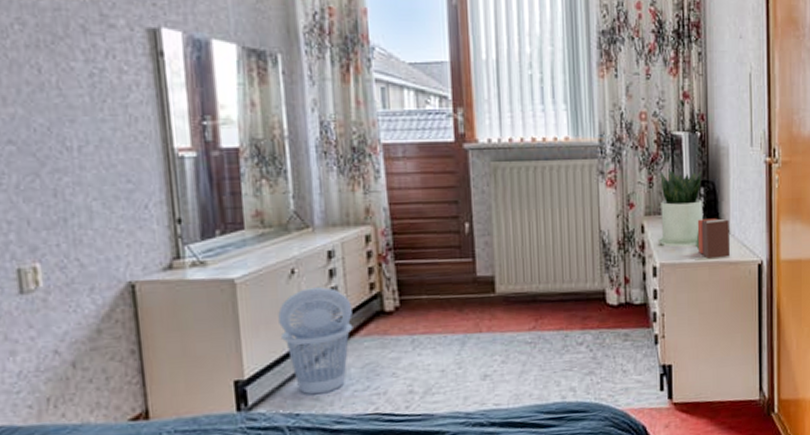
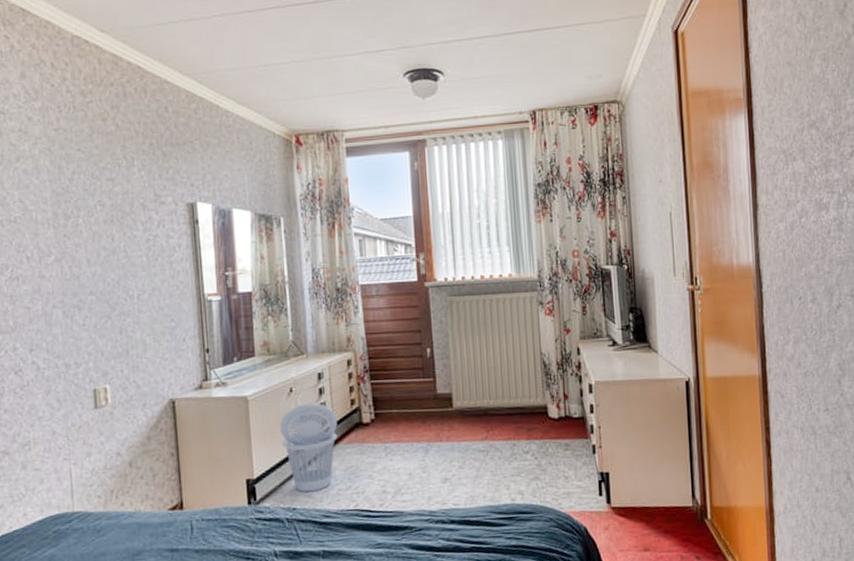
planter: present [657,169,704,248] -> none [592,298,633,367]
books: present [696,218,730,259] -> none [627,340,659,377]

